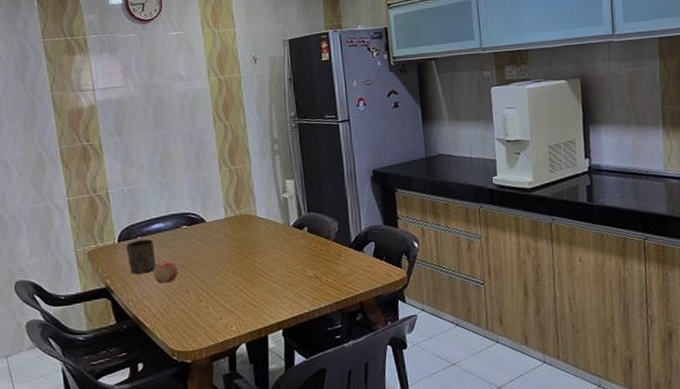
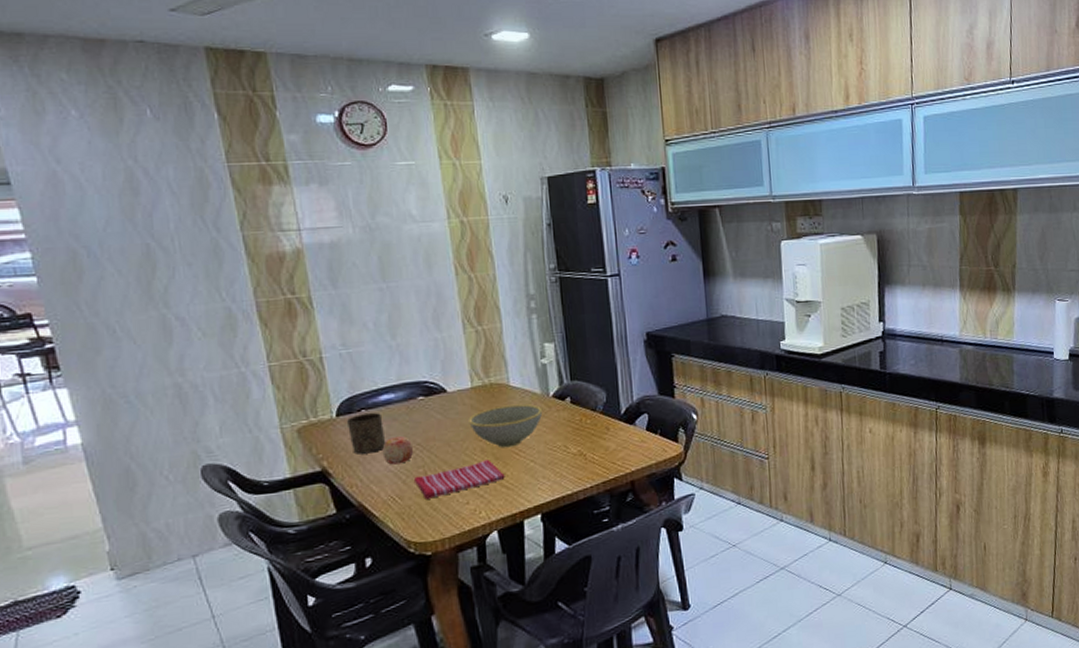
dish towel: none [177,281,253,314] -> present [413,460,505,499]
bowl: none [223,232,284,271] -> present [468,404,543,448]

